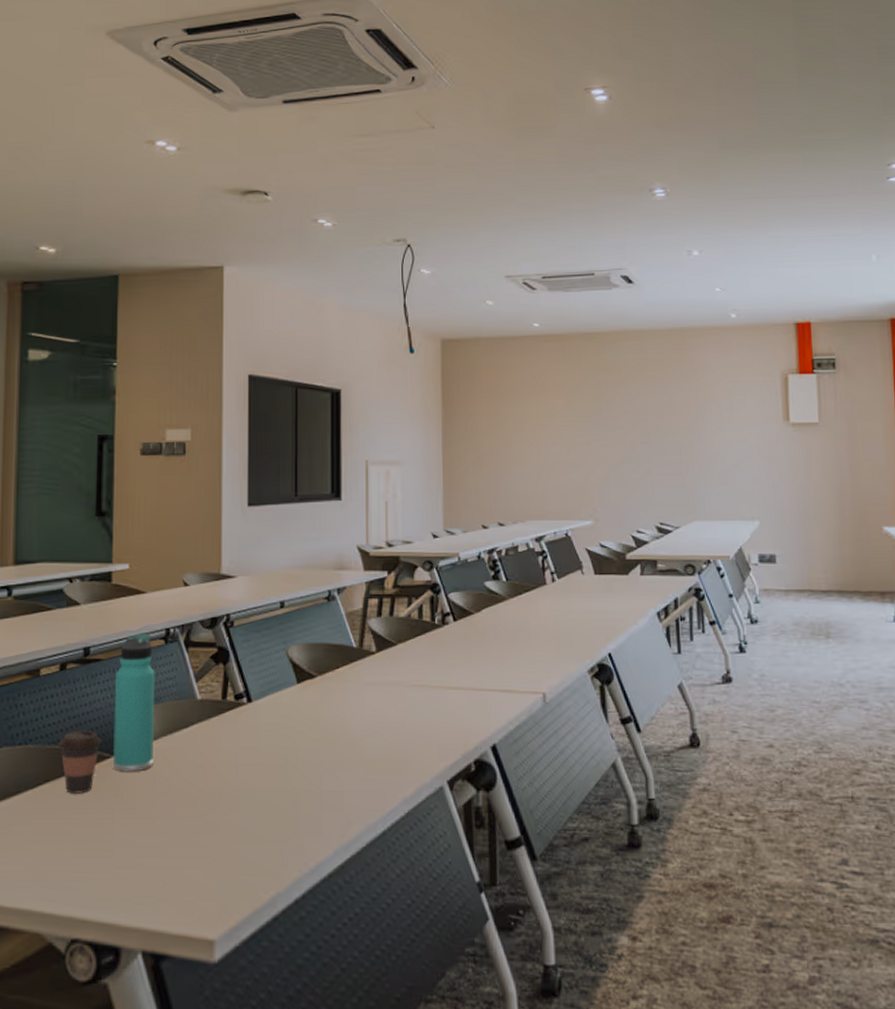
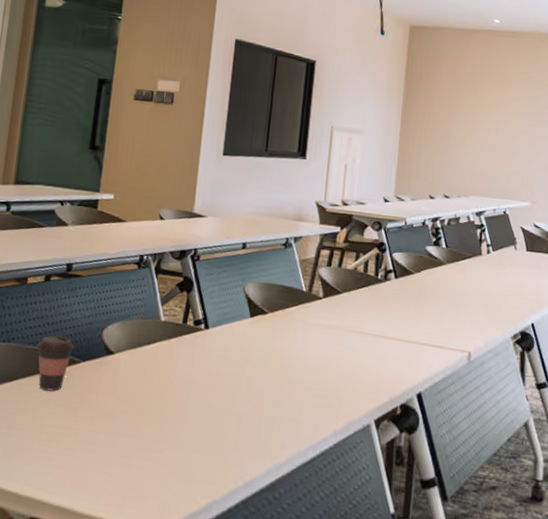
thermos bottle: present [113,633,155,772] -> none [82,256,127,378]

